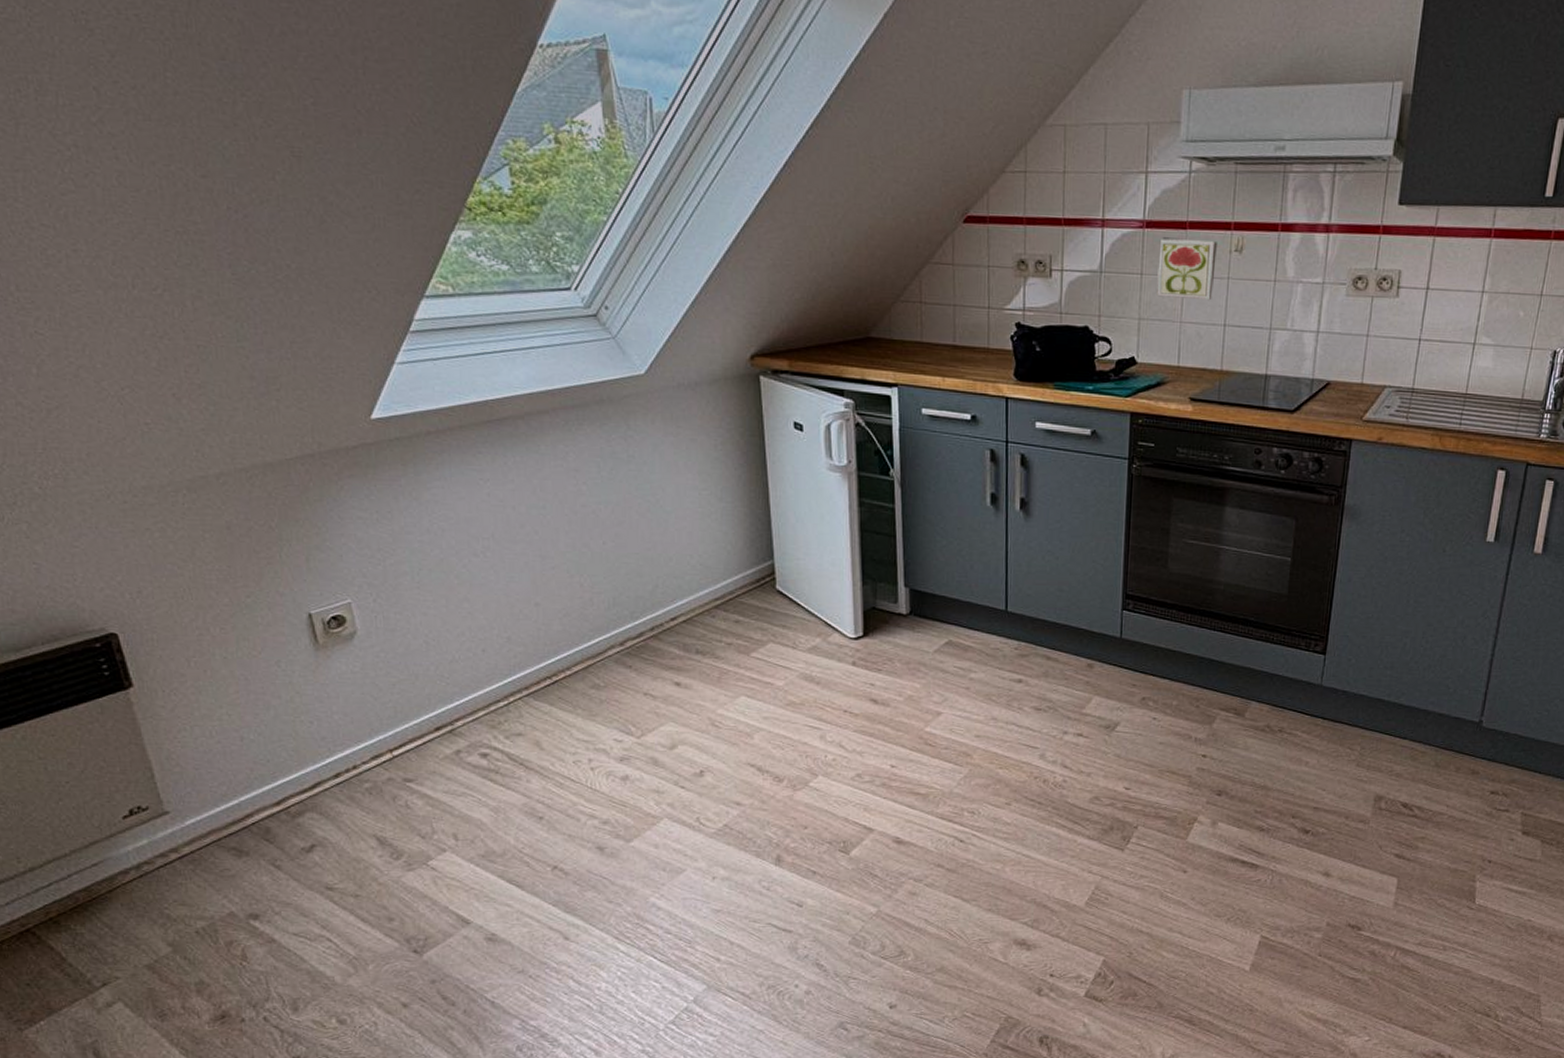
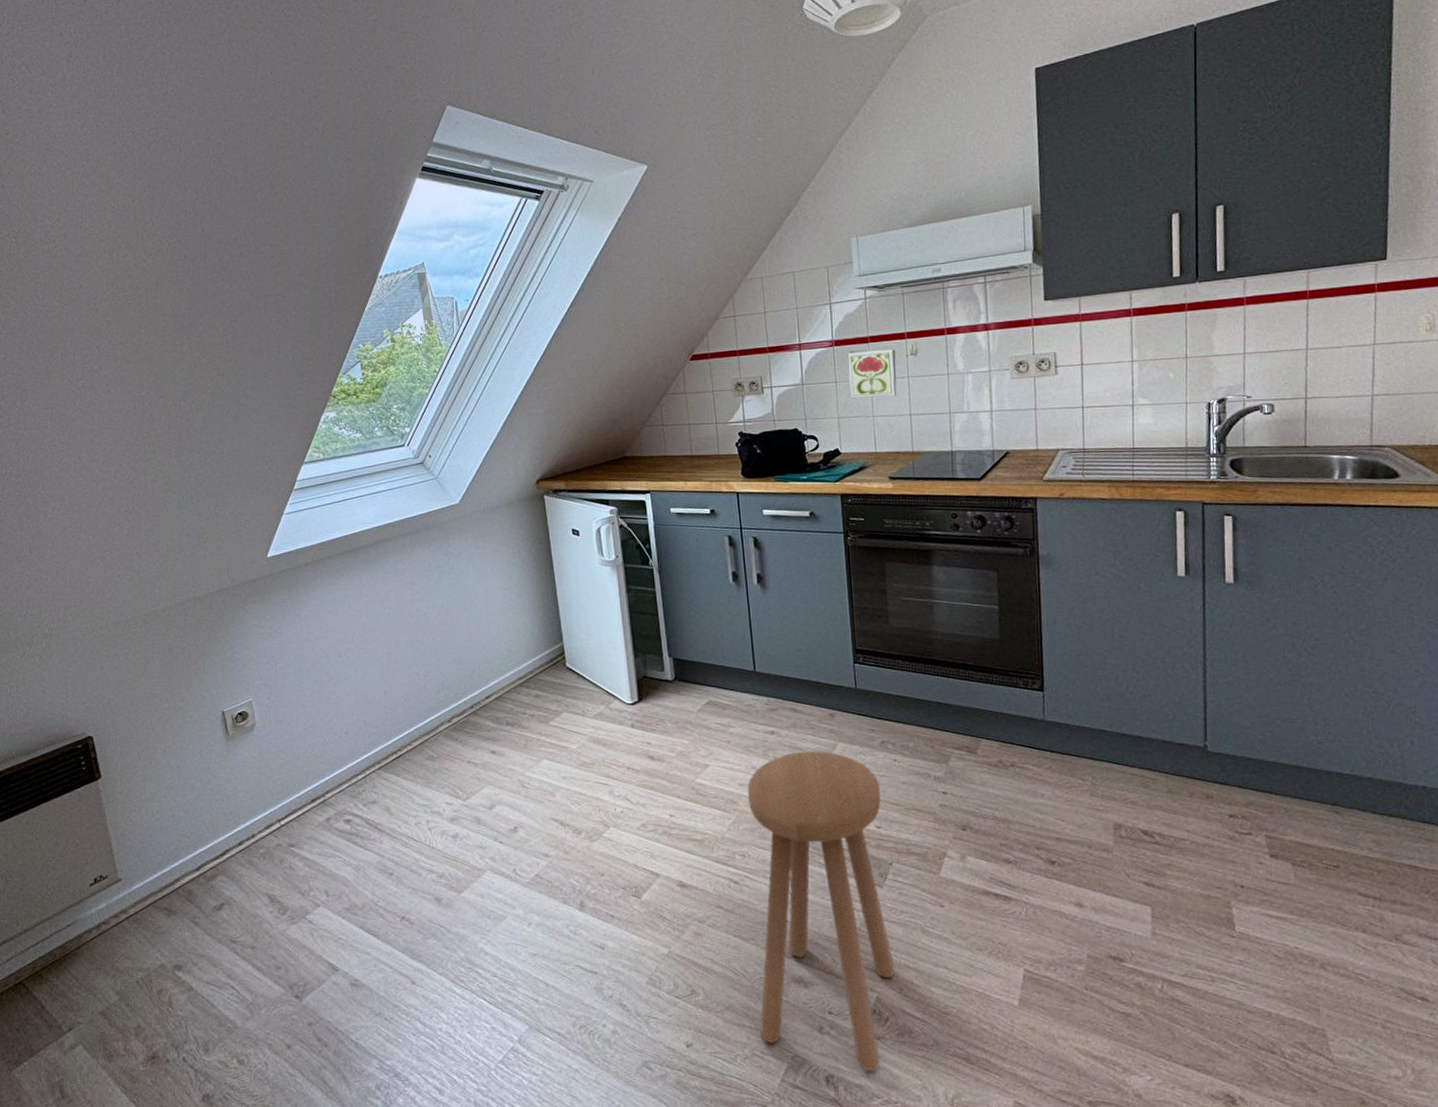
stool: none [973,703,1134,1032] -> present [747,751,895,1071]

